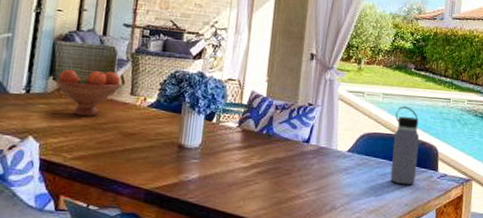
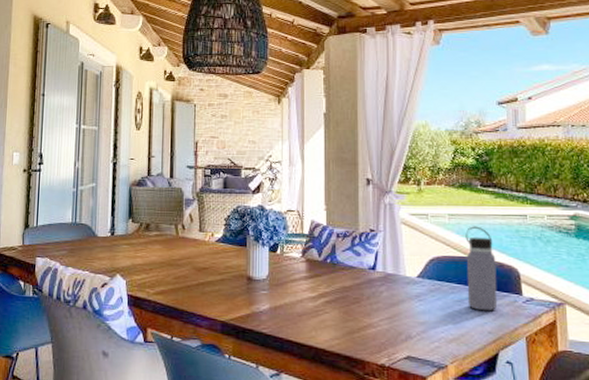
fruit bowl: present [55,69,122,116] -> none [134,210,191,254]

